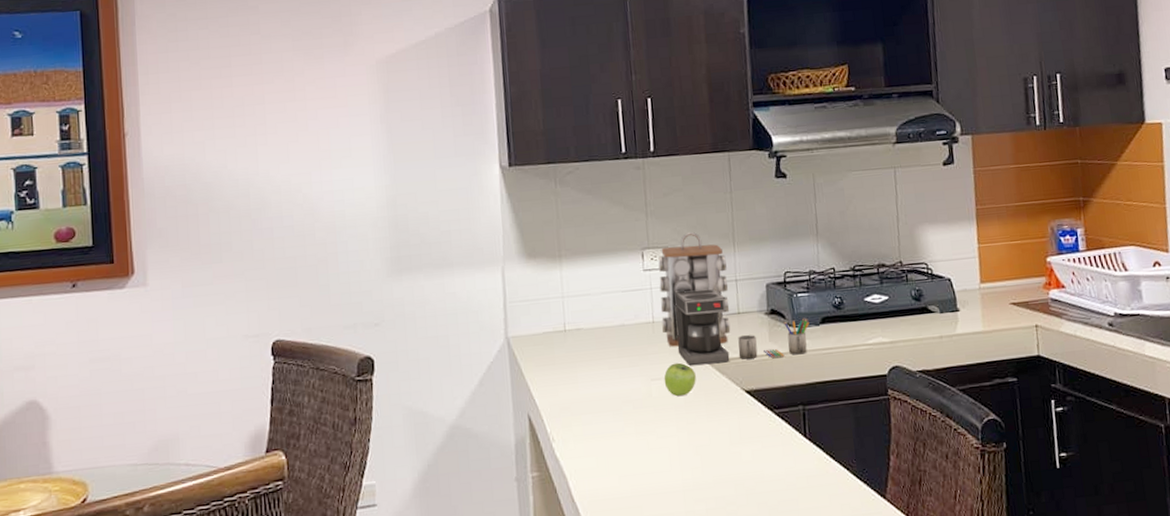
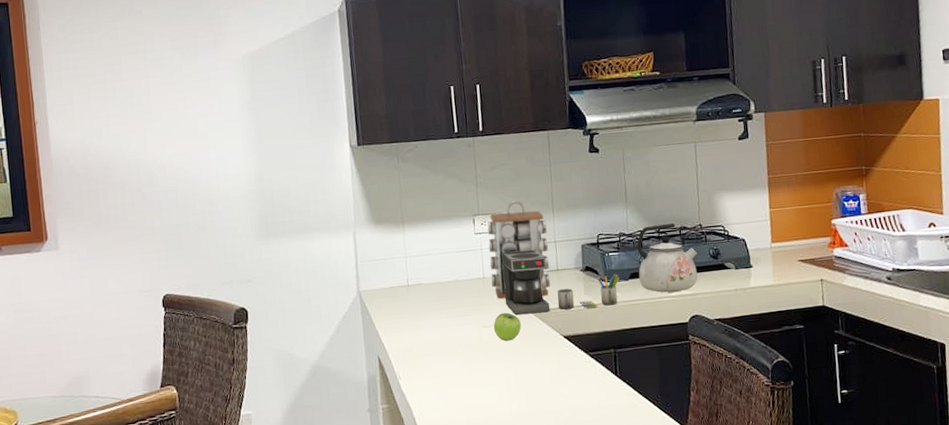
kettle: none [829,259,898,340] -> present [637,223,698,293]

